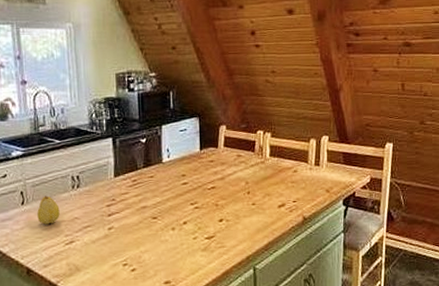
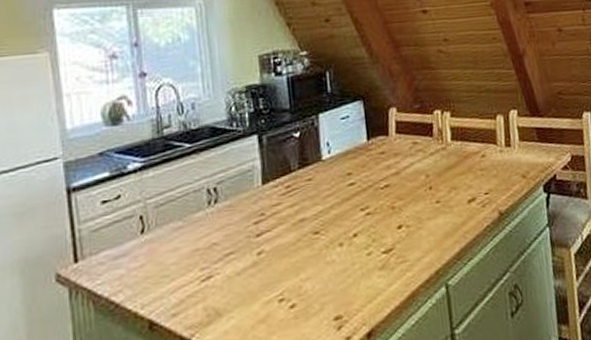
fruit: present [37,195,60,225] -> none [162,217,193,258]

